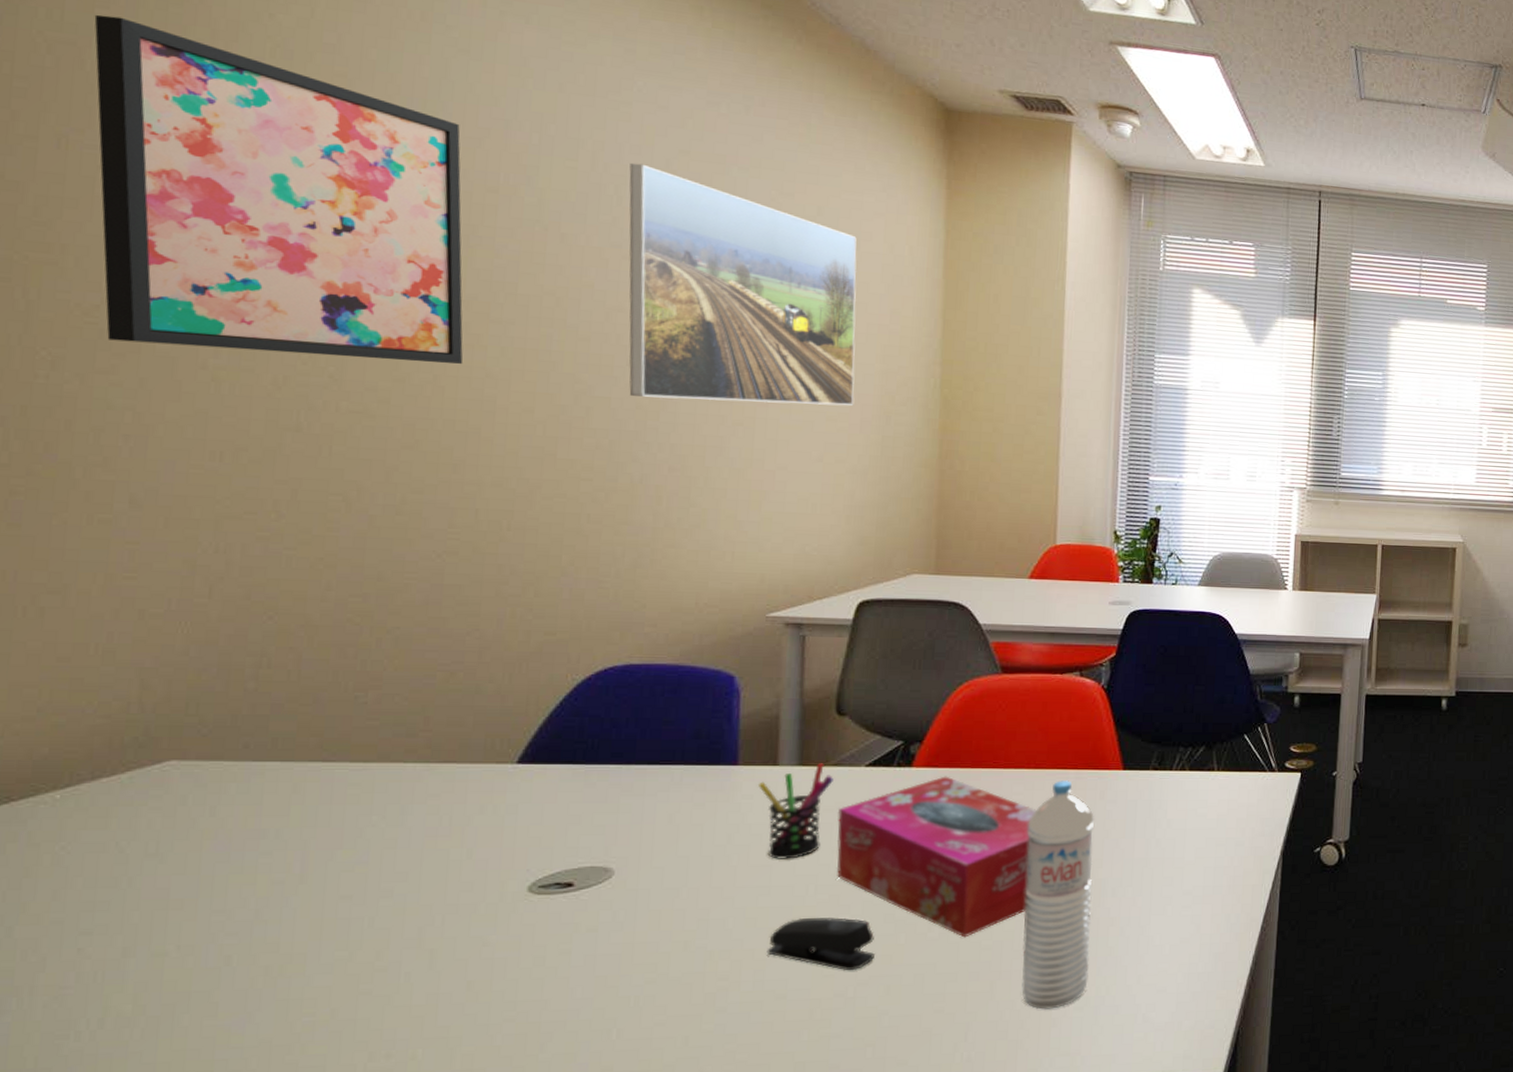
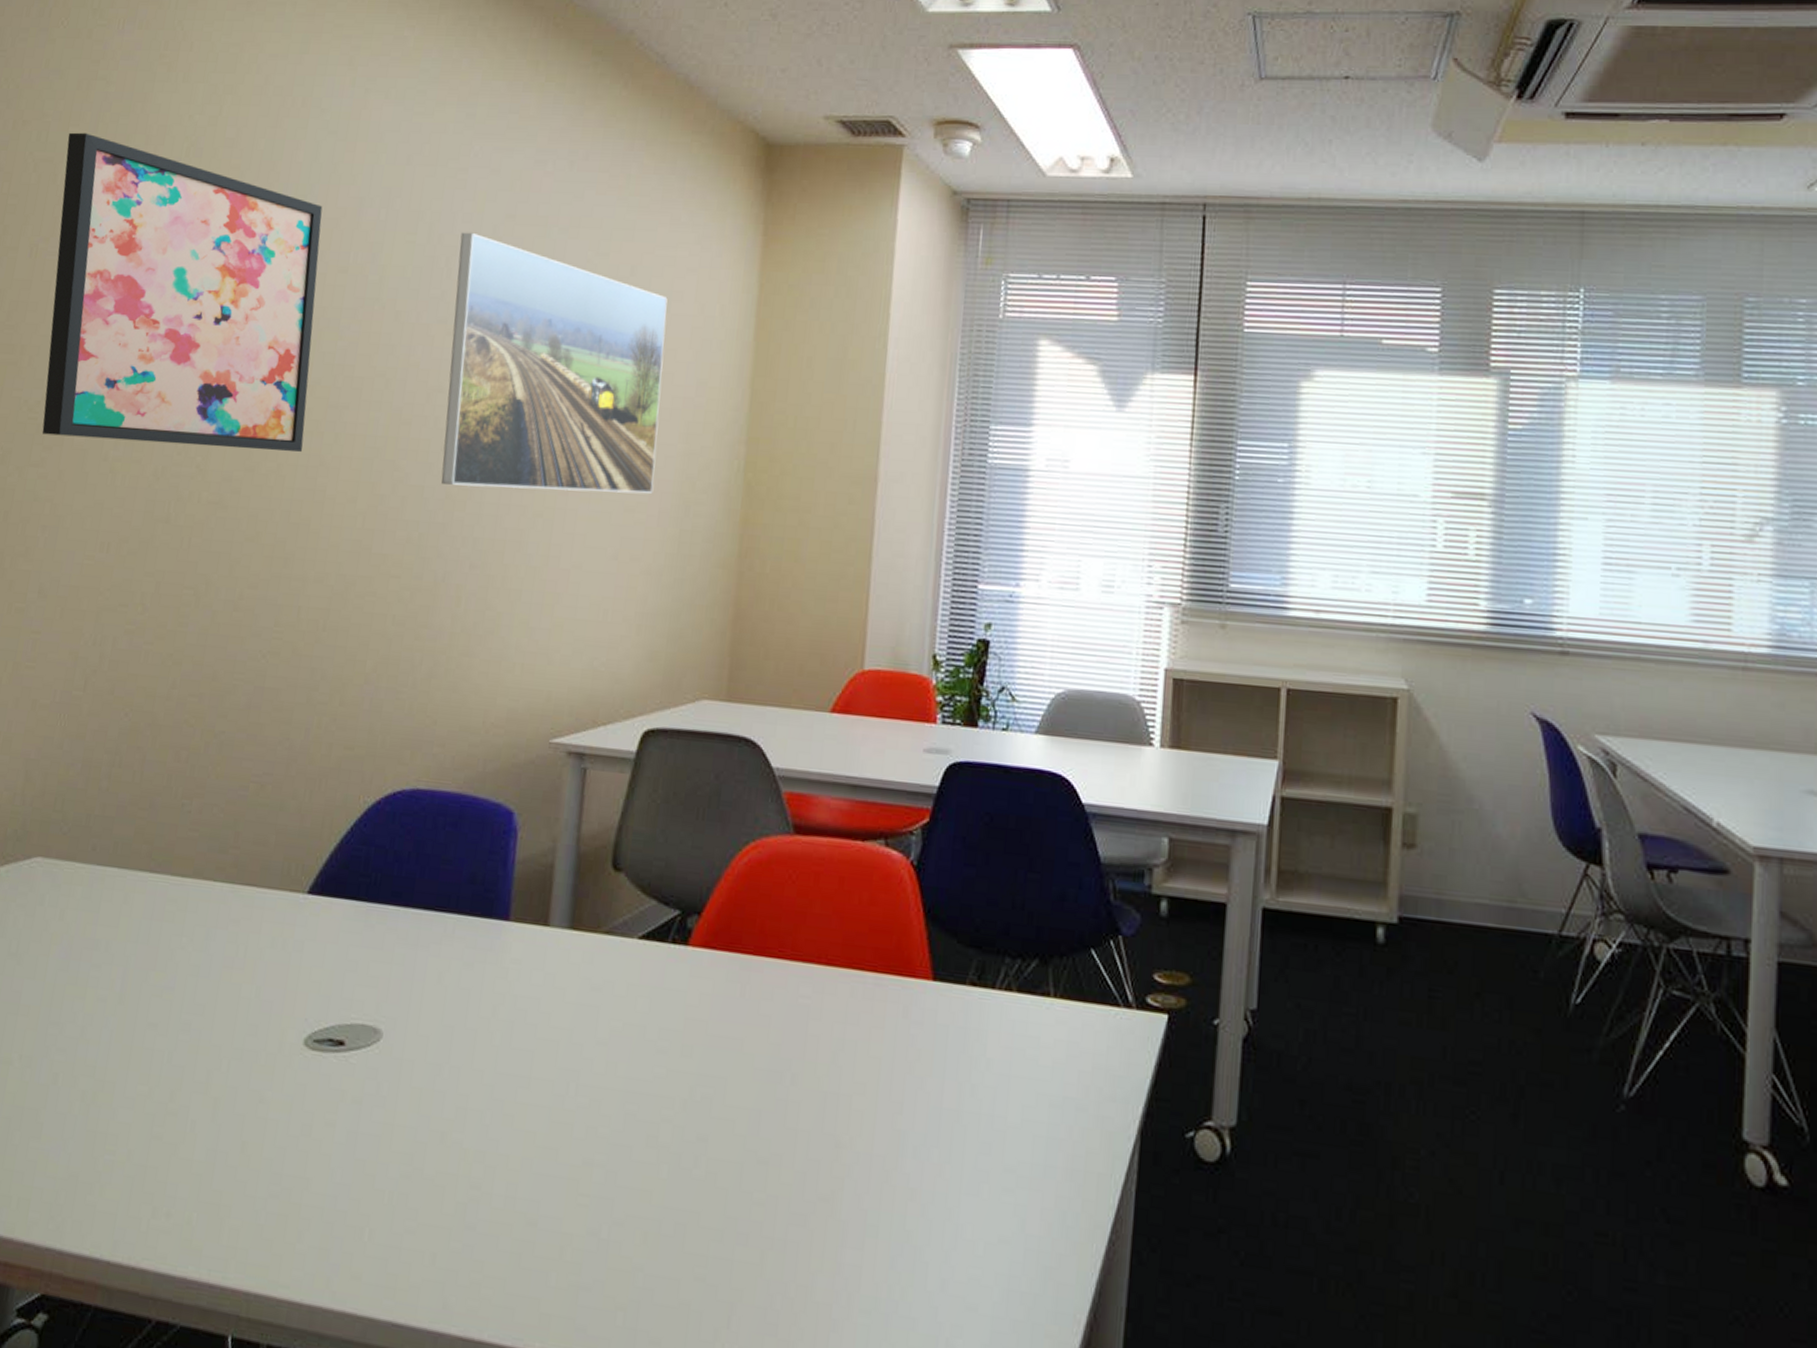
pen holder: present [757,763,833,859] -> none [526,928,604,1046]
stapler: present [766,917,876,971] -> none [521,1124,635,1204]
tissue box: present [836,776,1037,938] -> none [599,962,826,1184]
water bottle: present [1022,780,1095,1010] -> none [797,985,896,1306]

